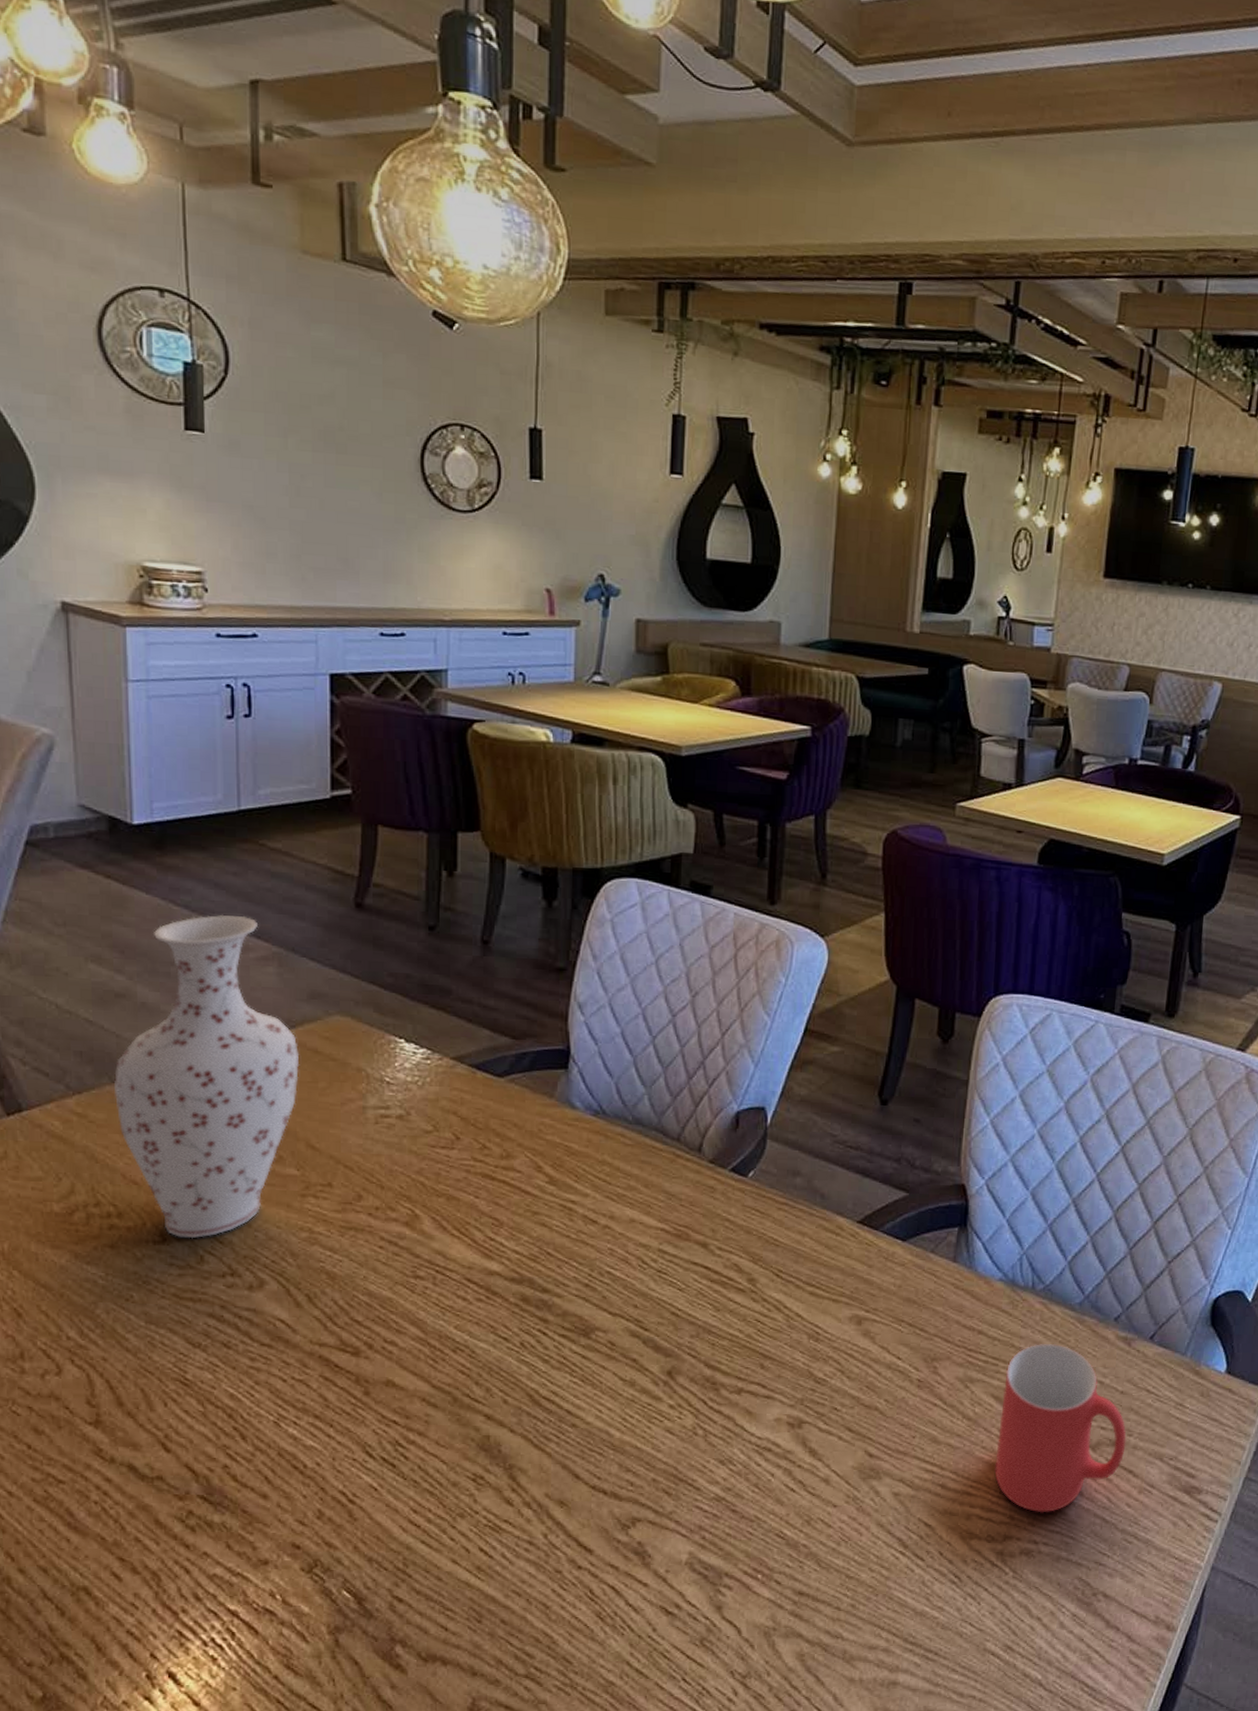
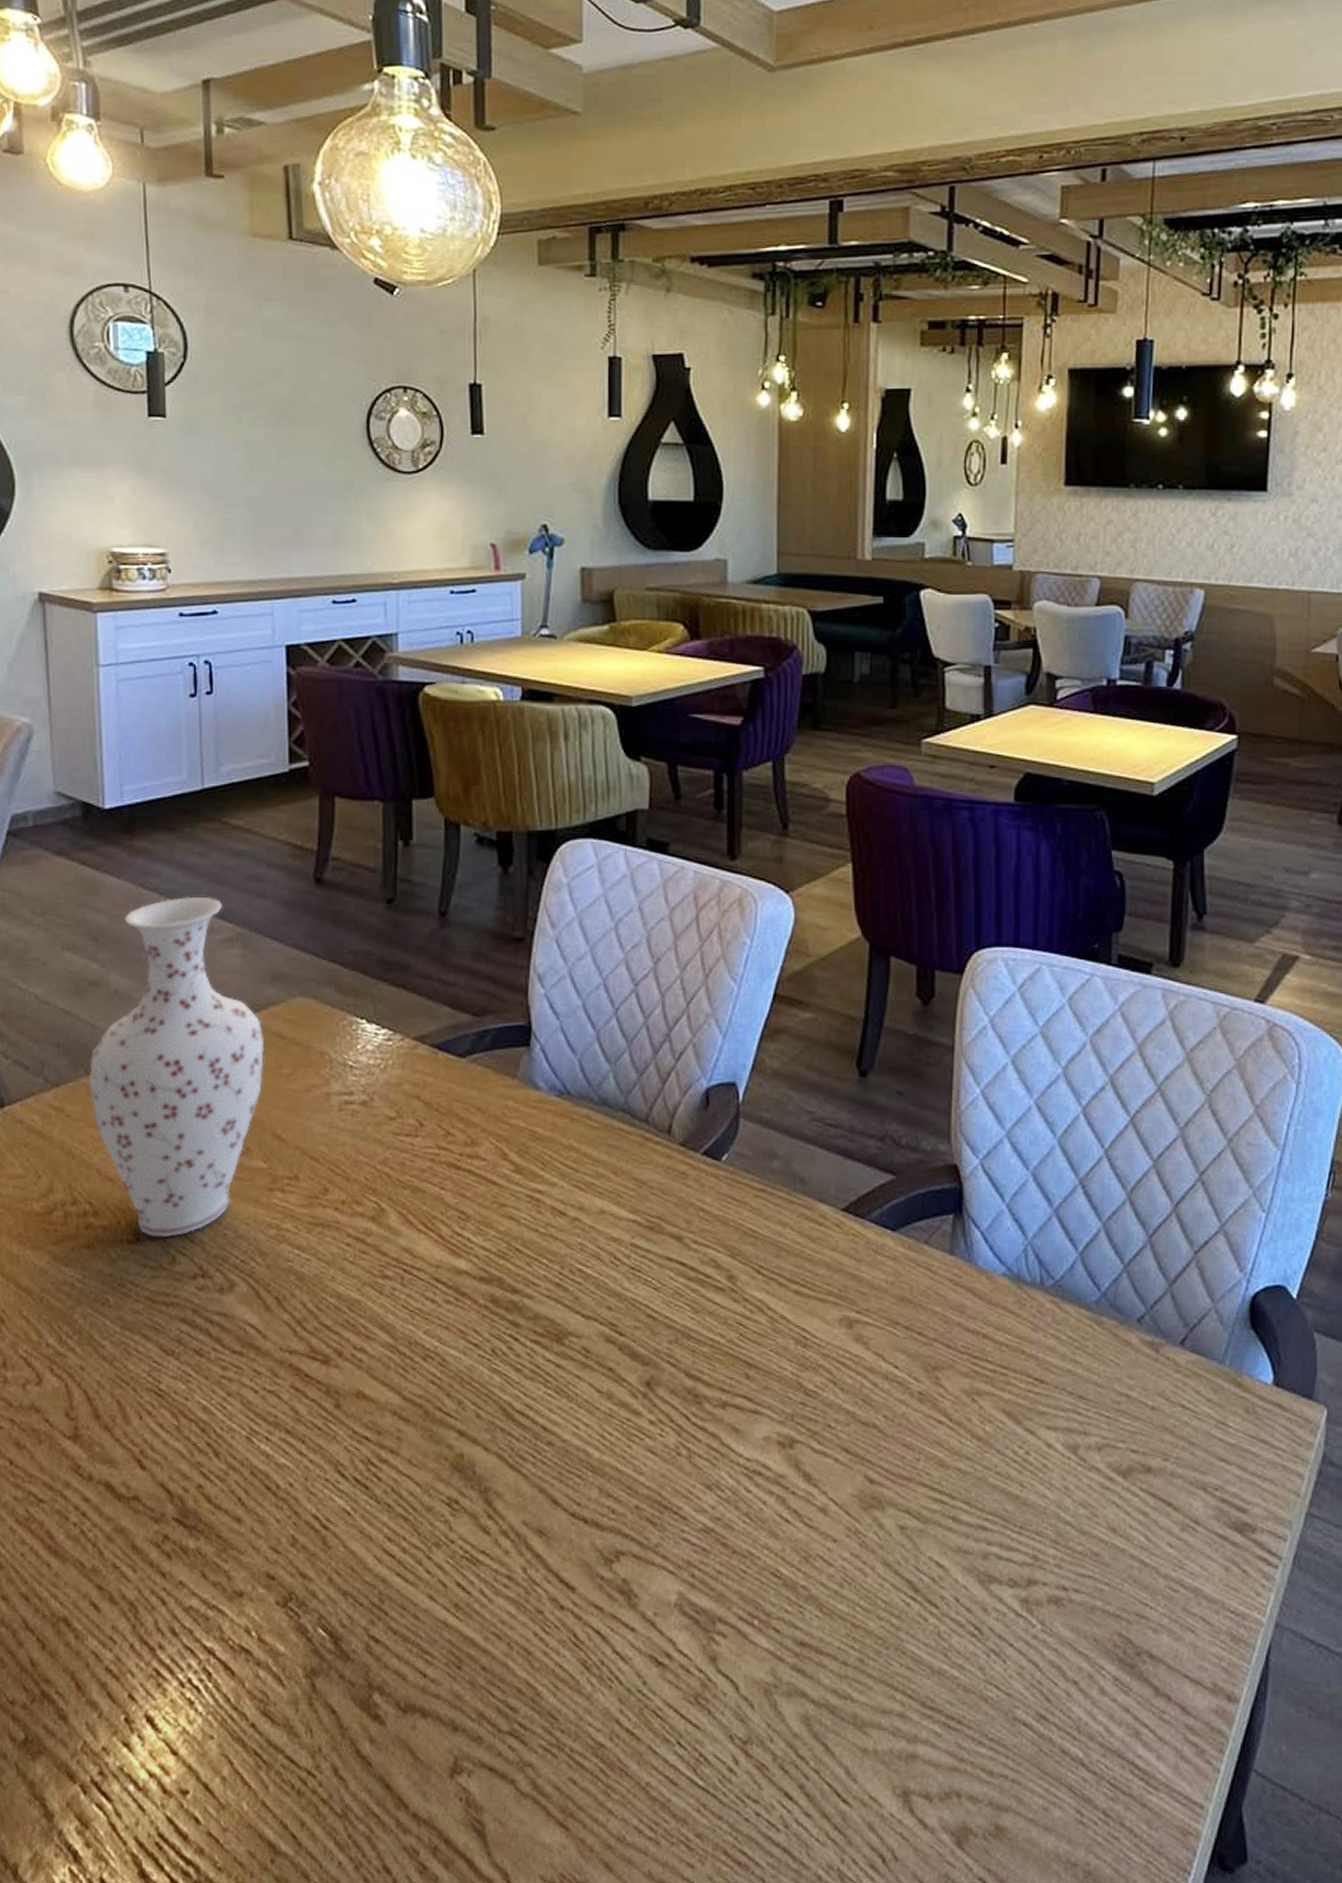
mug: present [994,1344,1127,1513] -> none [1012,1350,1162,1553]

